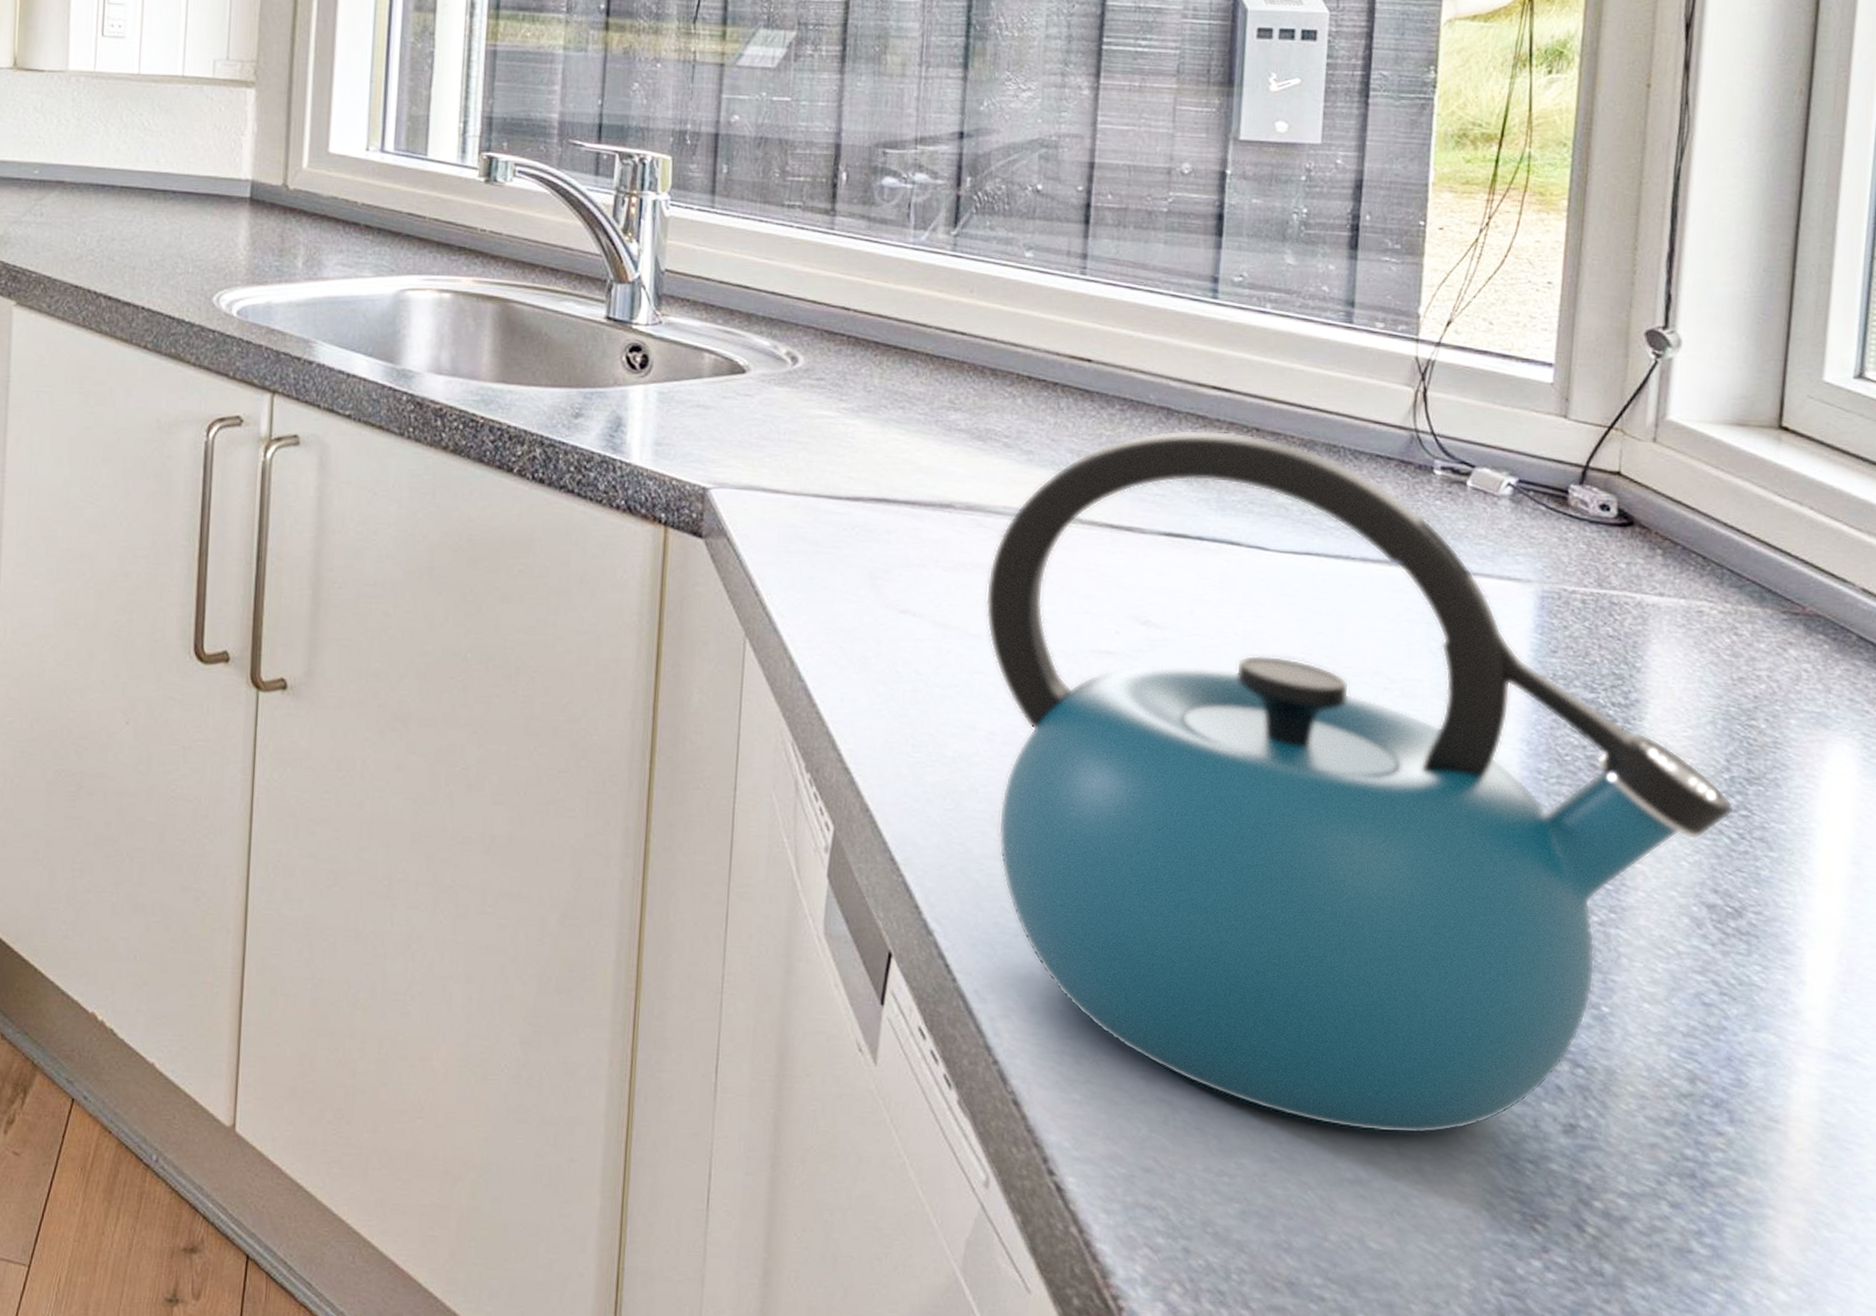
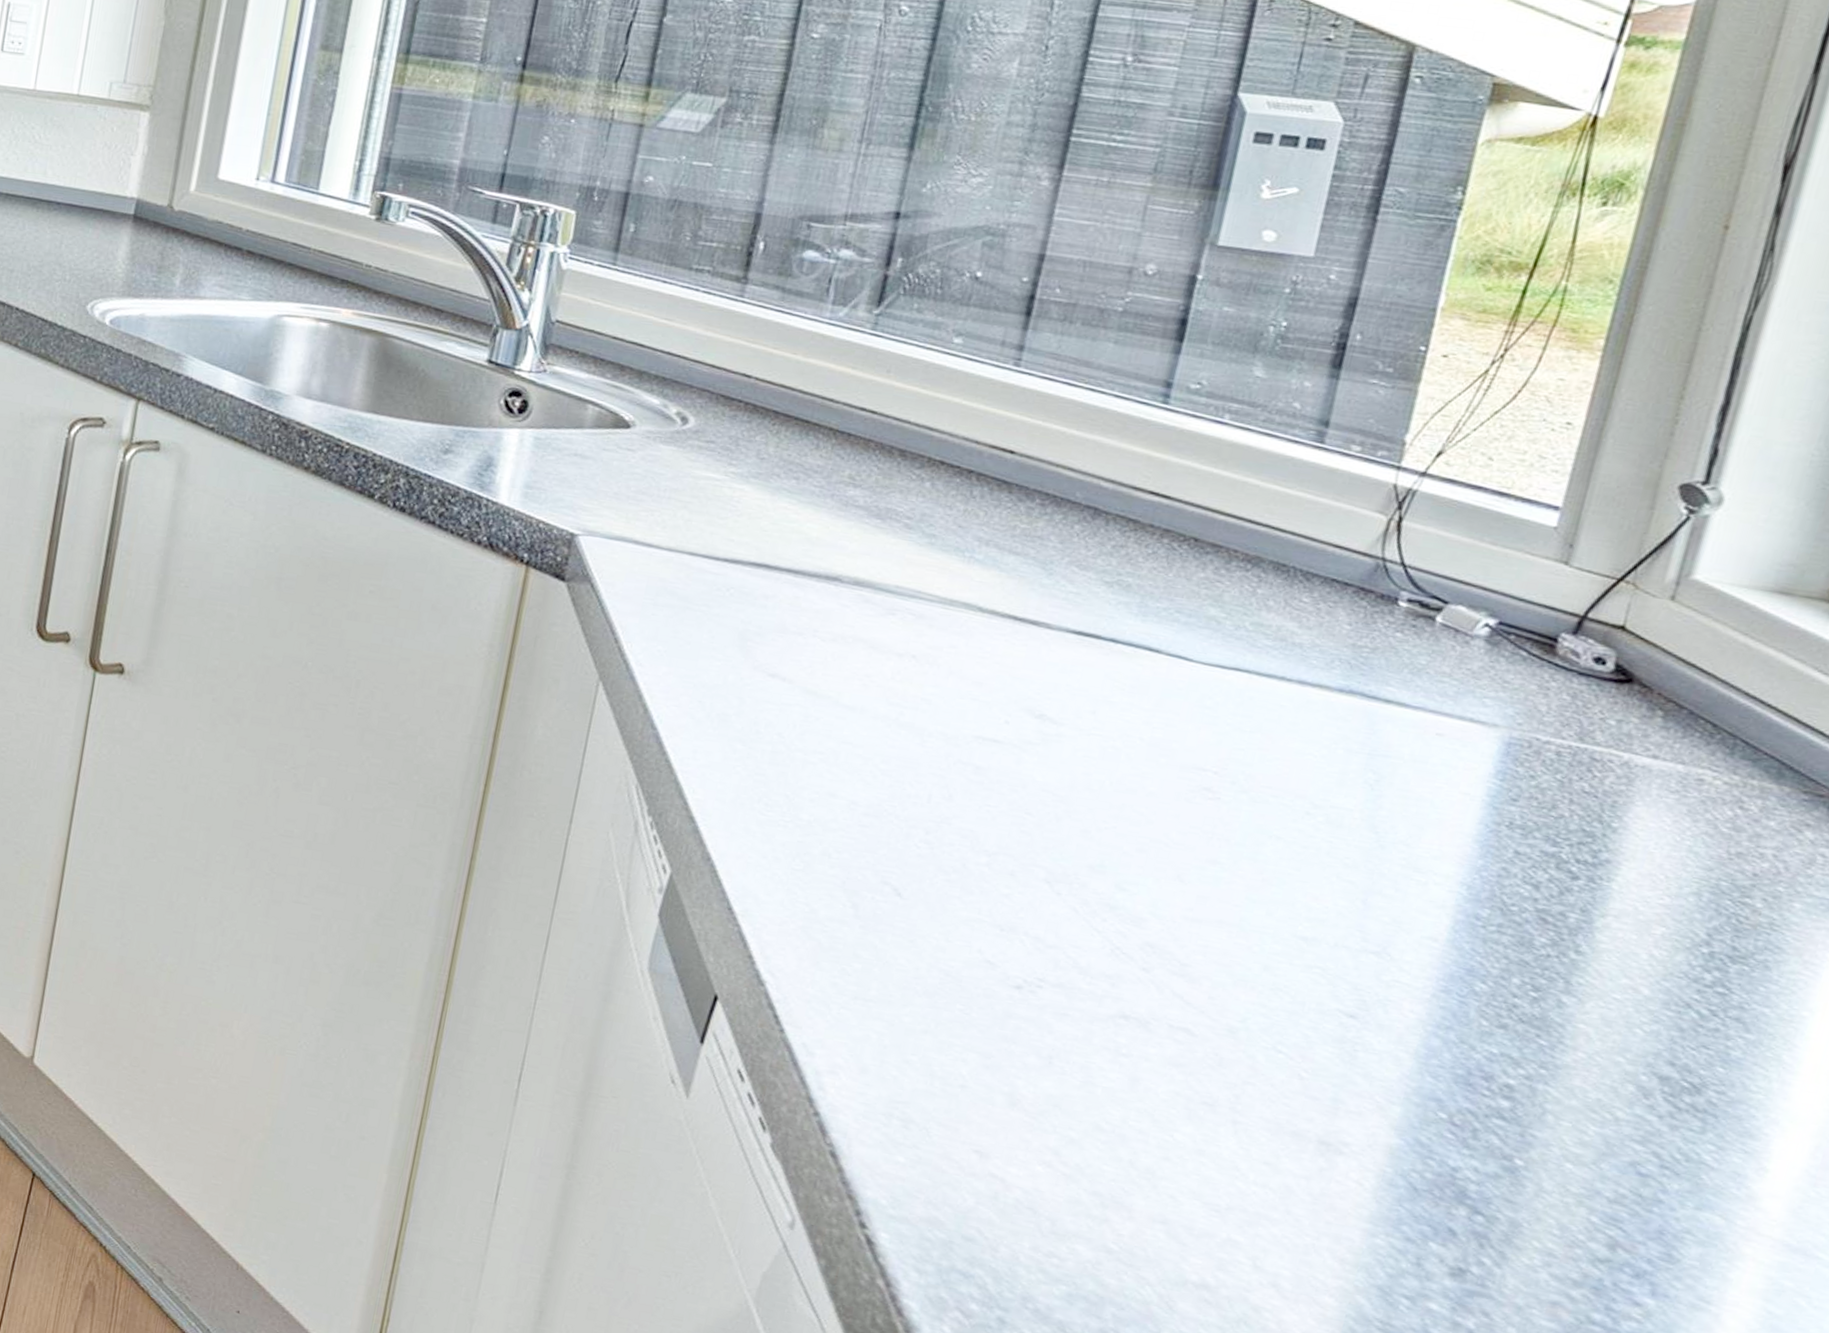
kettle: present [985,429,1734,1134] -> none [846,530,1709,1254]

